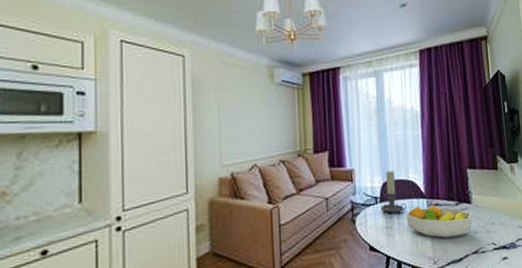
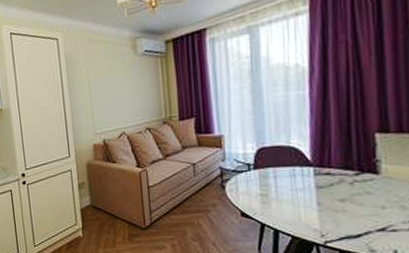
candle holder: present [380,171,407,214] -> none [254,136,287,181]
fruit bowl: present [406,204,472,238] -> none [285,173,379,211]

